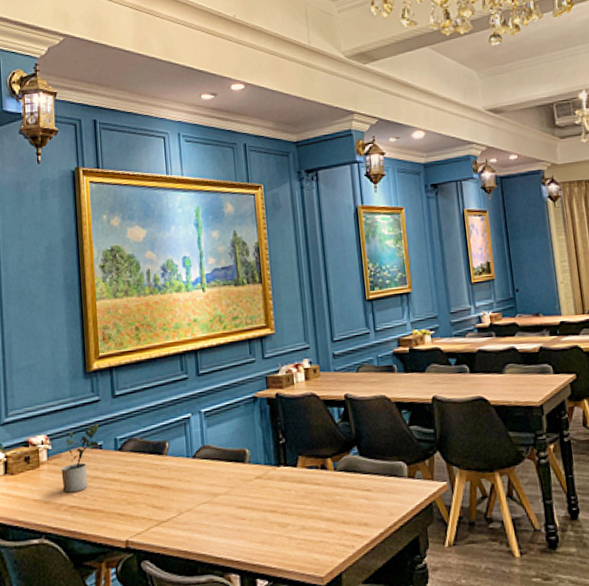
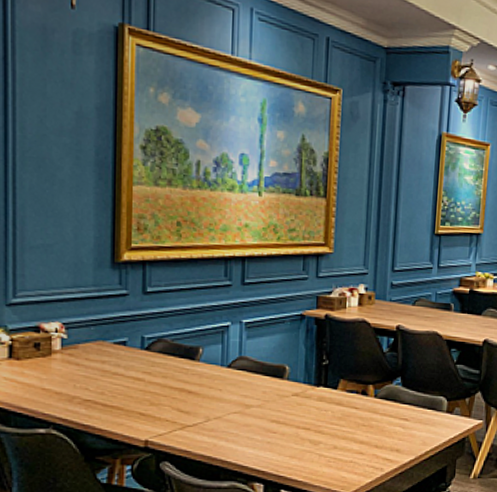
potted plant: present [61,423,100,493] -> none [77,318,125,386]

